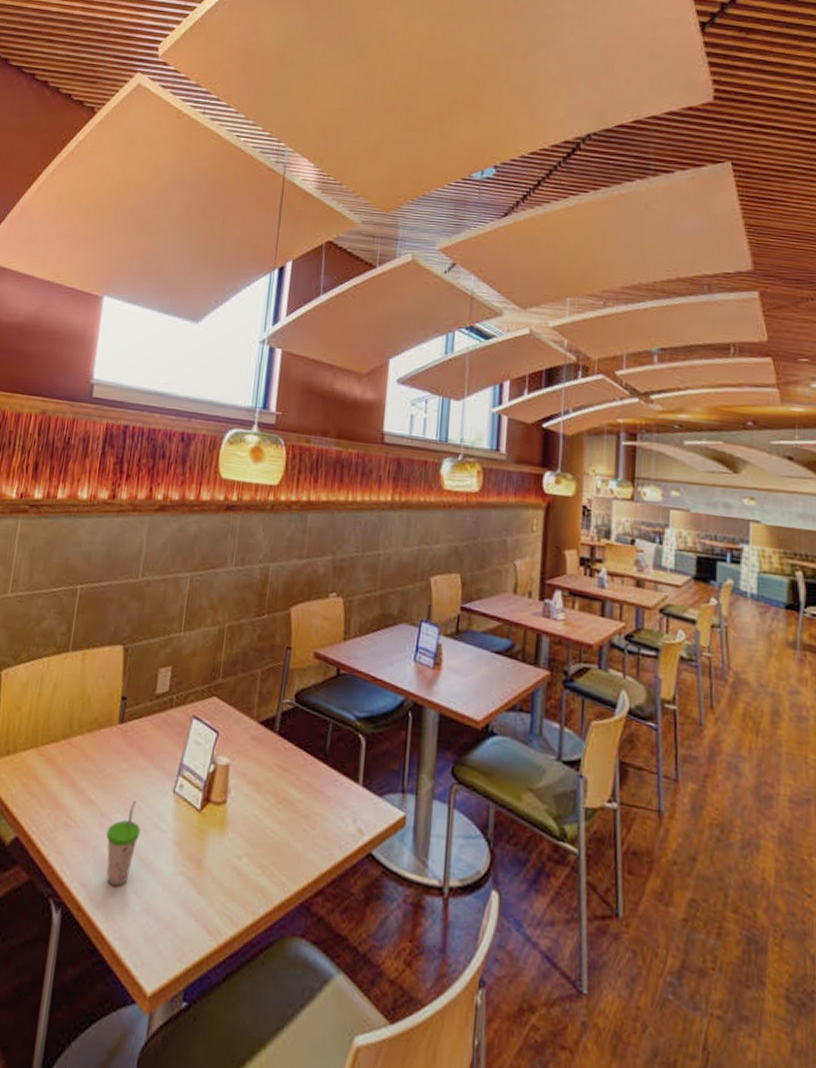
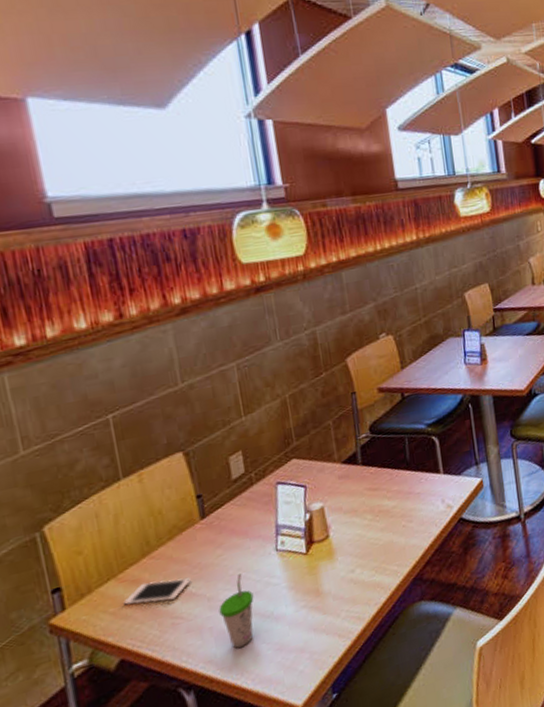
cell phone: none [34,765,93,797] -> present [122,578,191,605]

